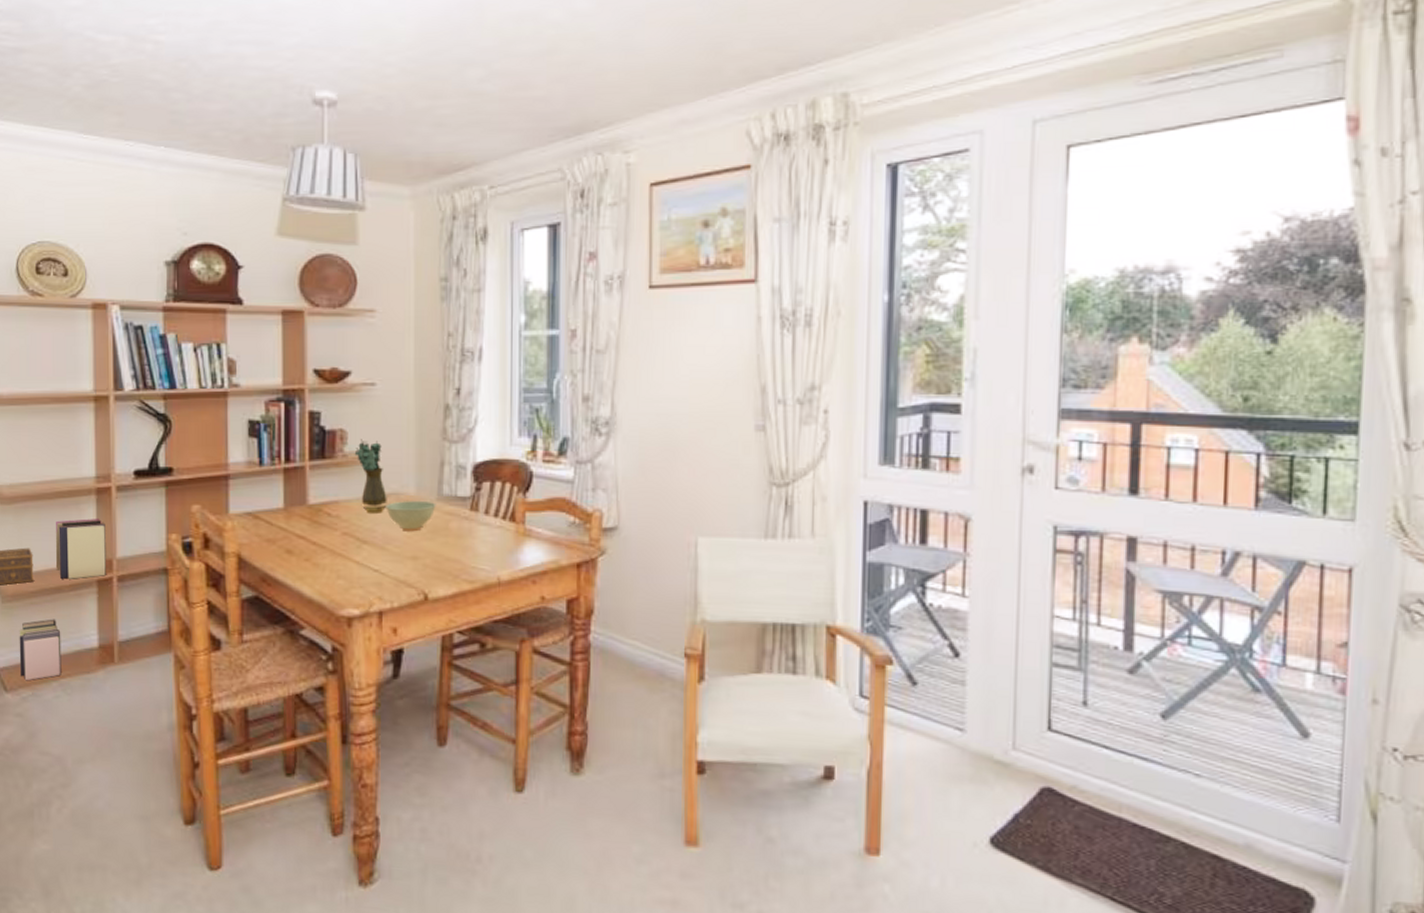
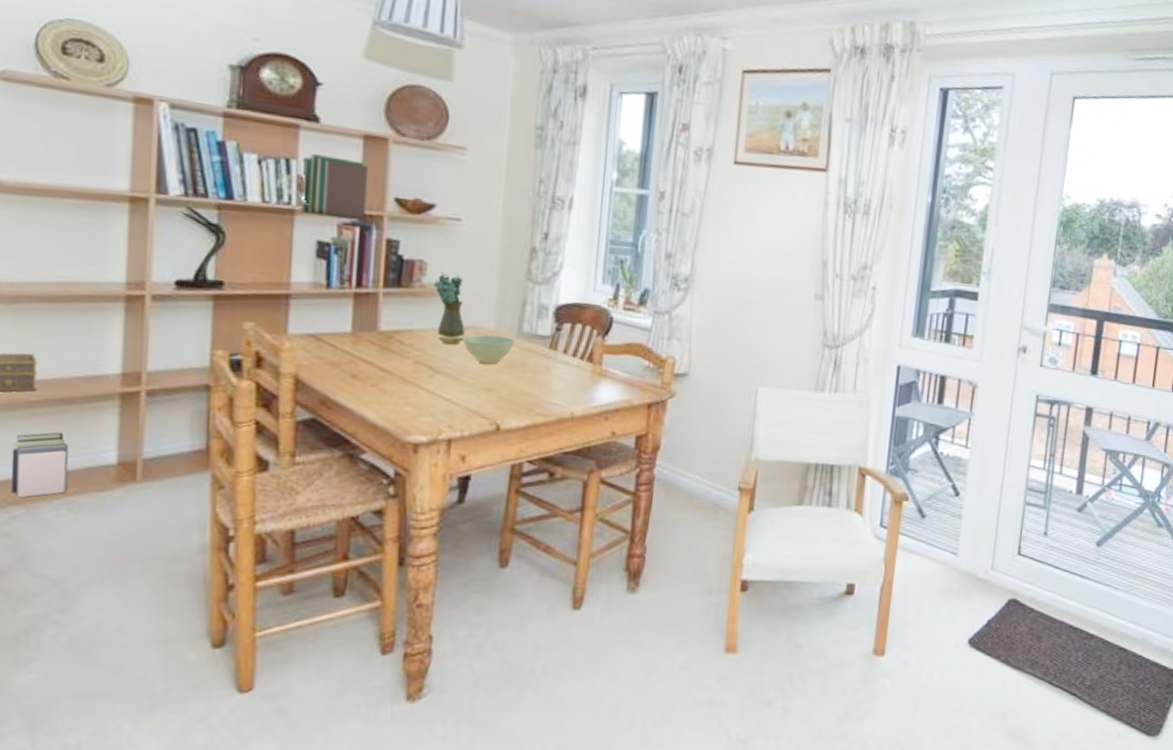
books: present [56,519,106,579] -> none [68,326,135,391]
books: none [232,336,289,395] -> present [301,154,369,220]

